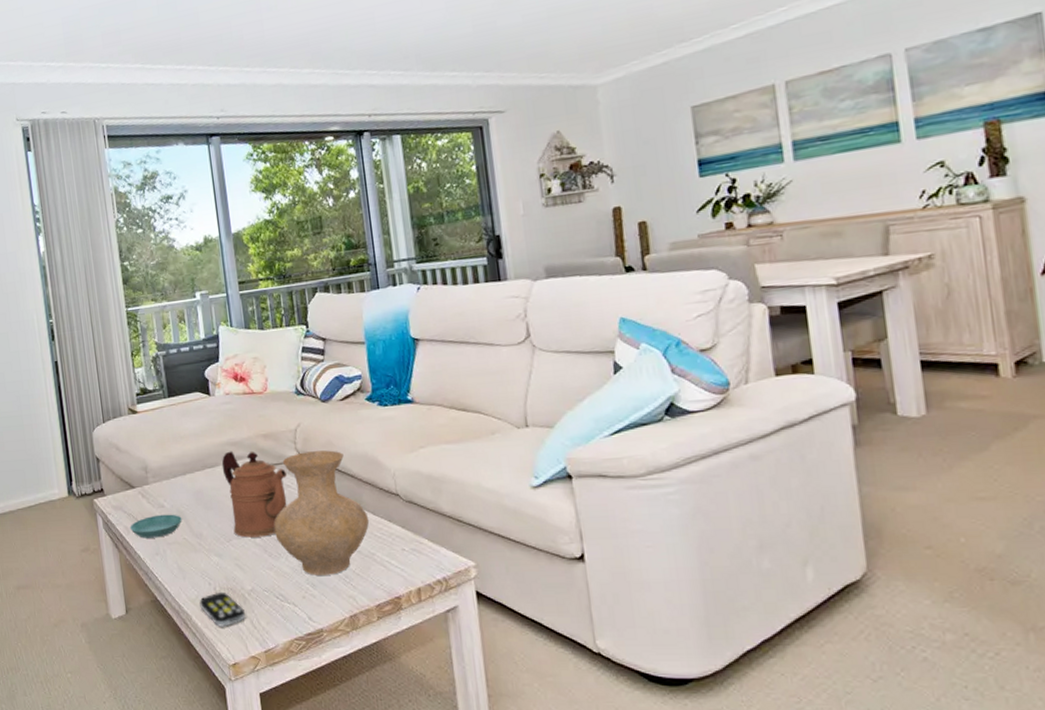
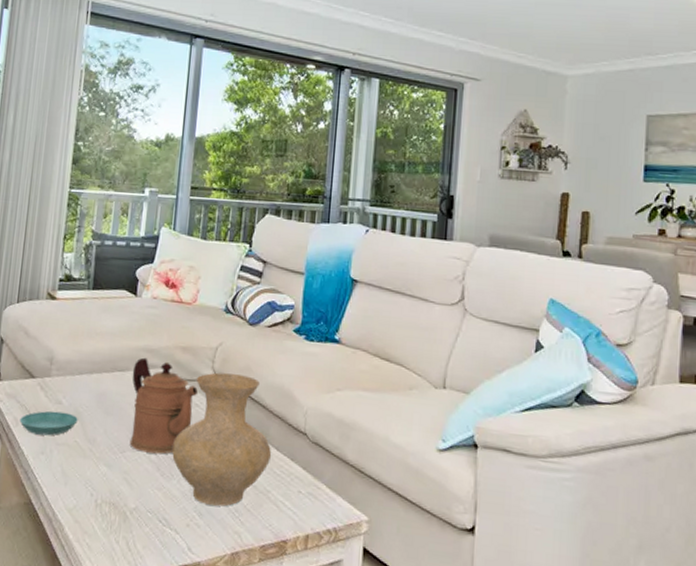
remote control: present [199,591,245,627] -> none [76,505,122,544]

